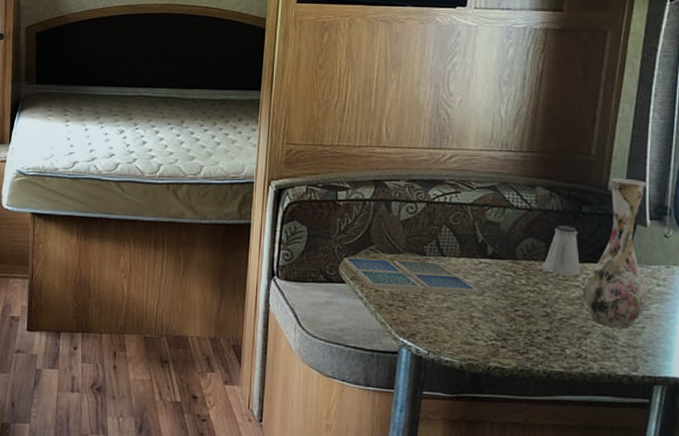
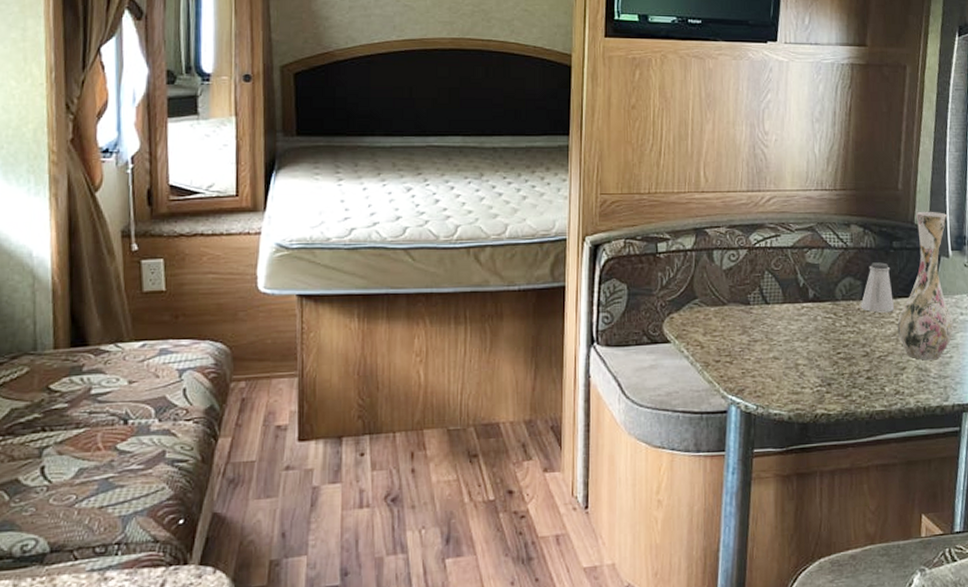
drink coaster: present [343,258,478,295] -> none [667,311,802,346]

